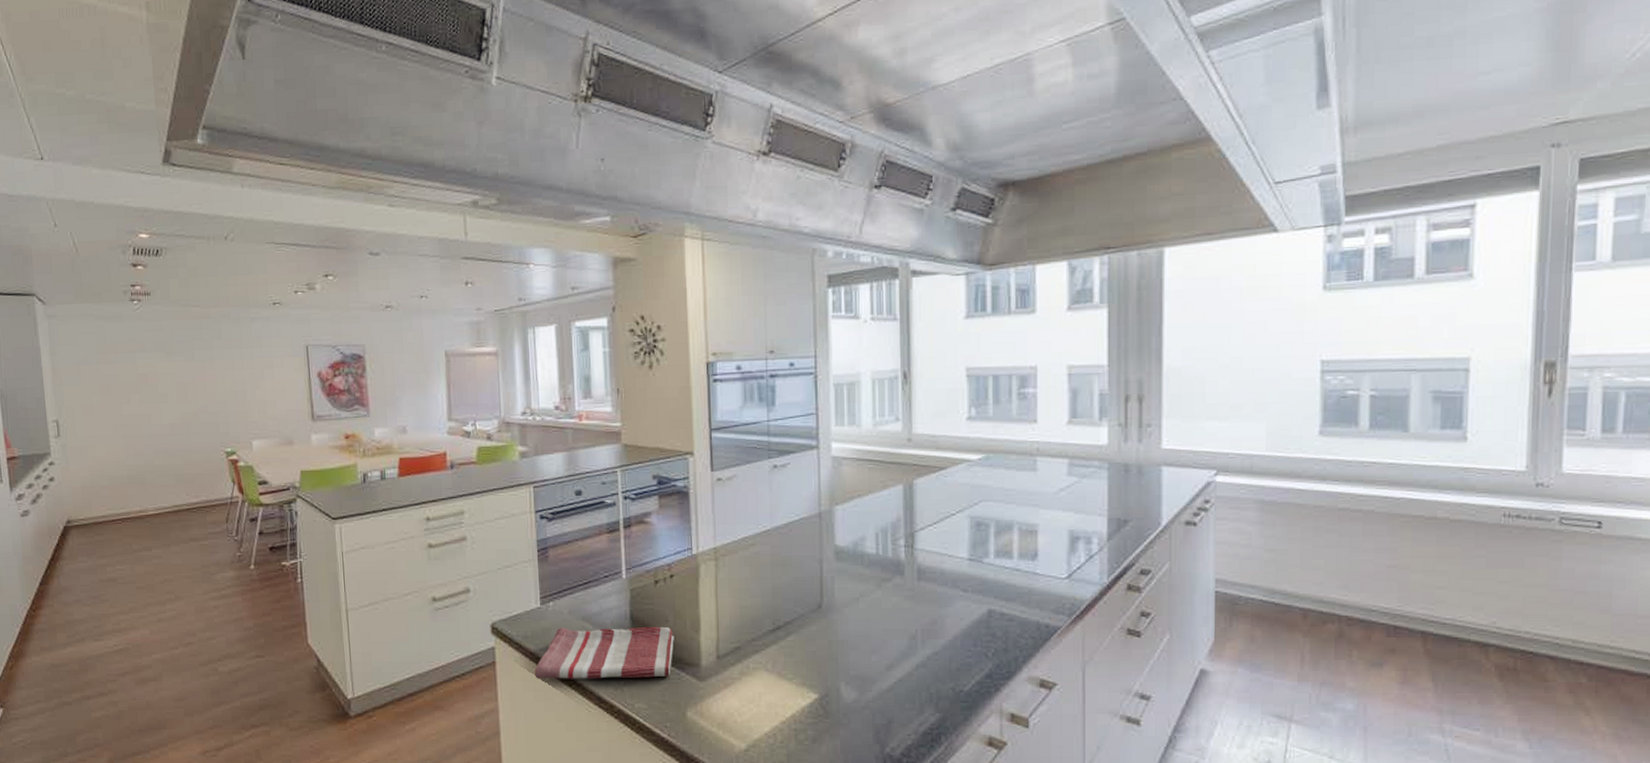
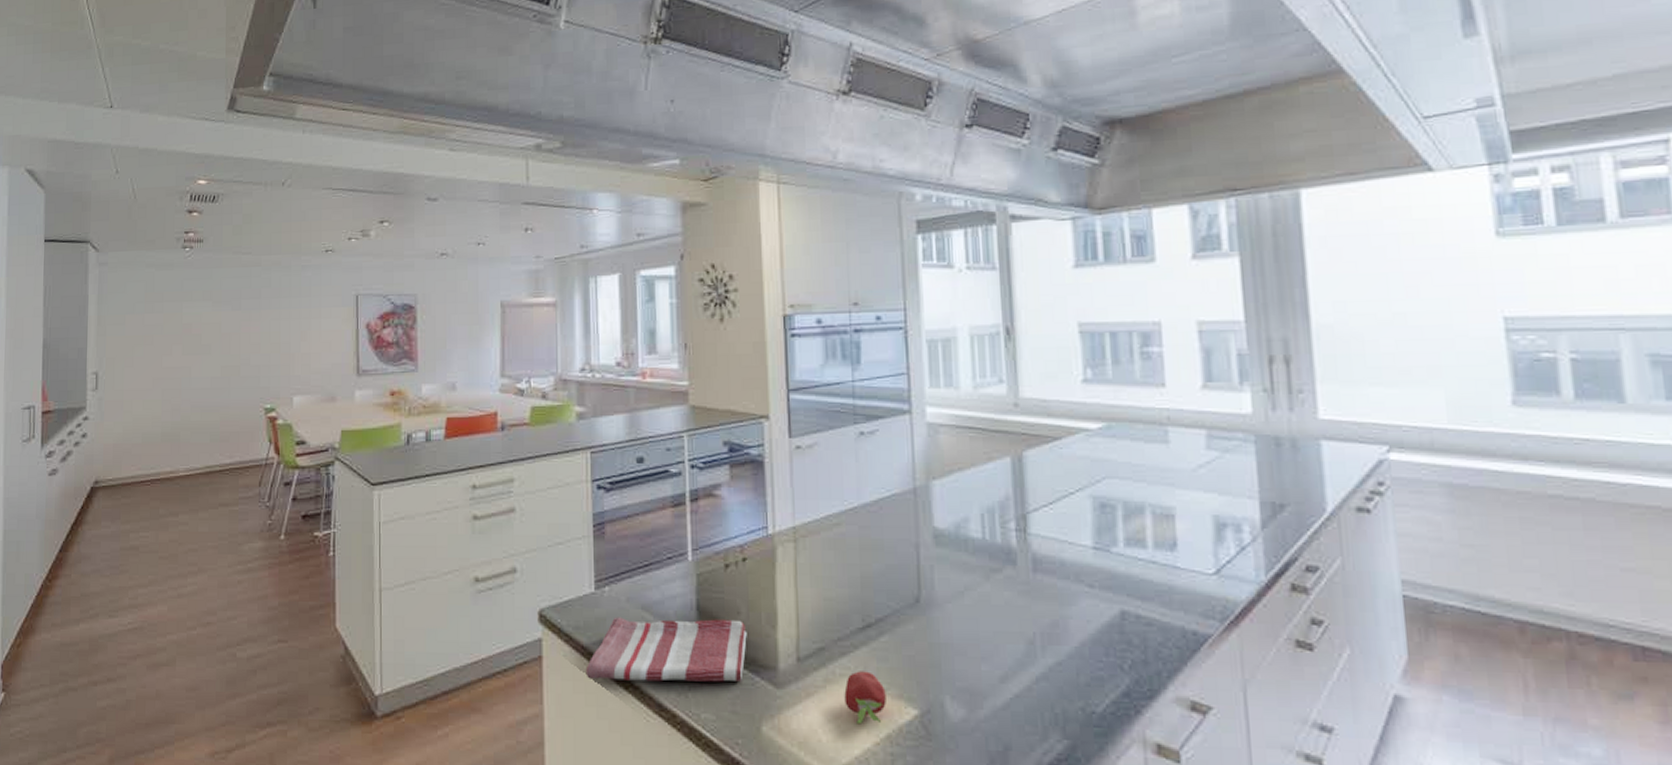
fruit: none [756,665,792,708] -> present [844,671,886,725]

